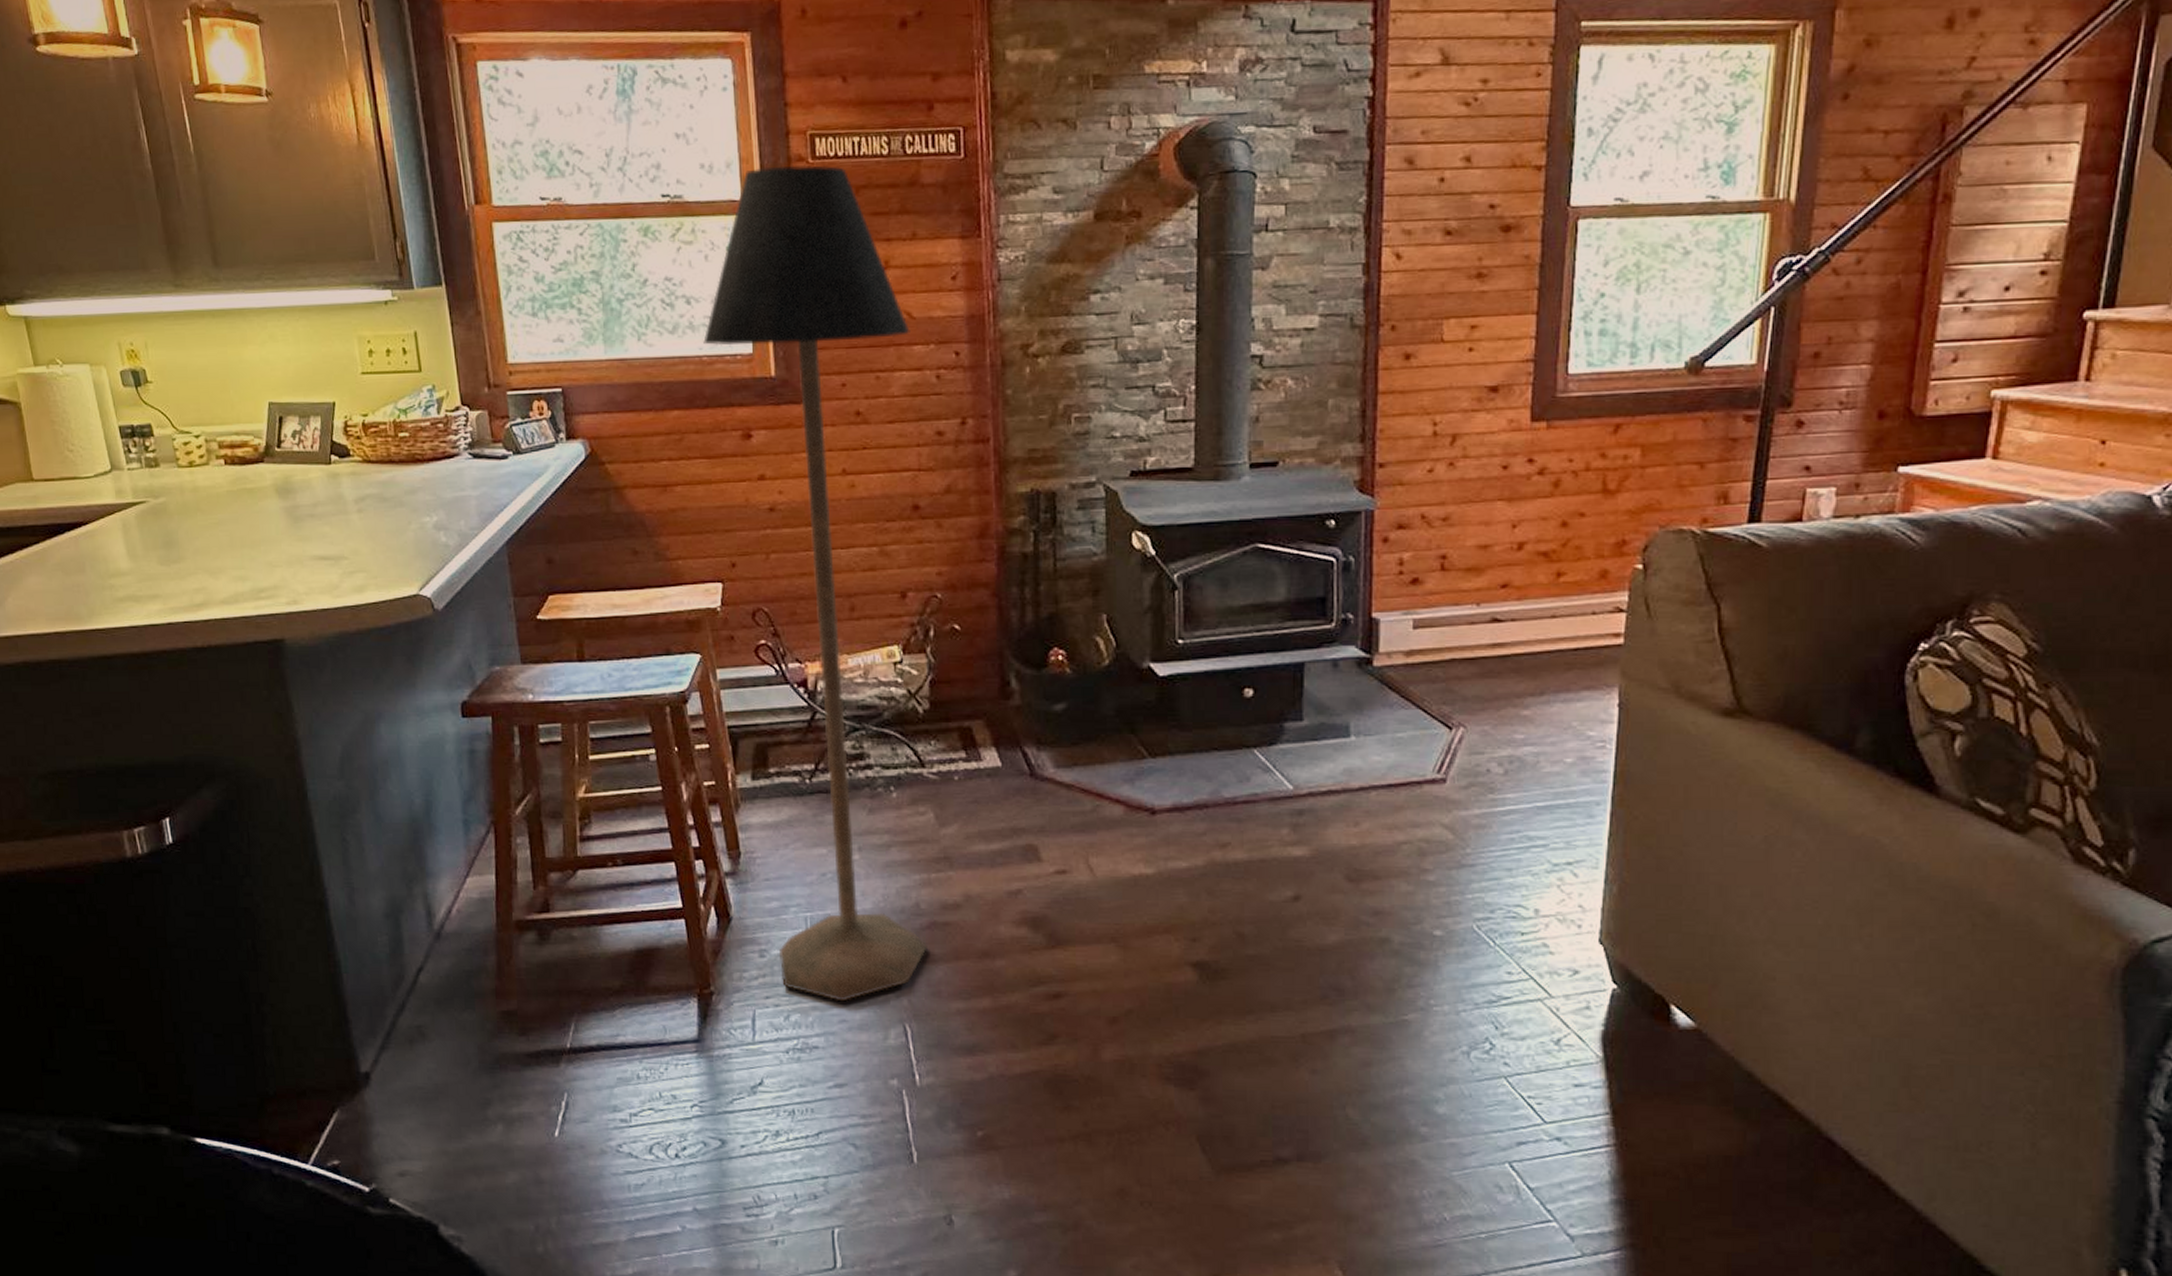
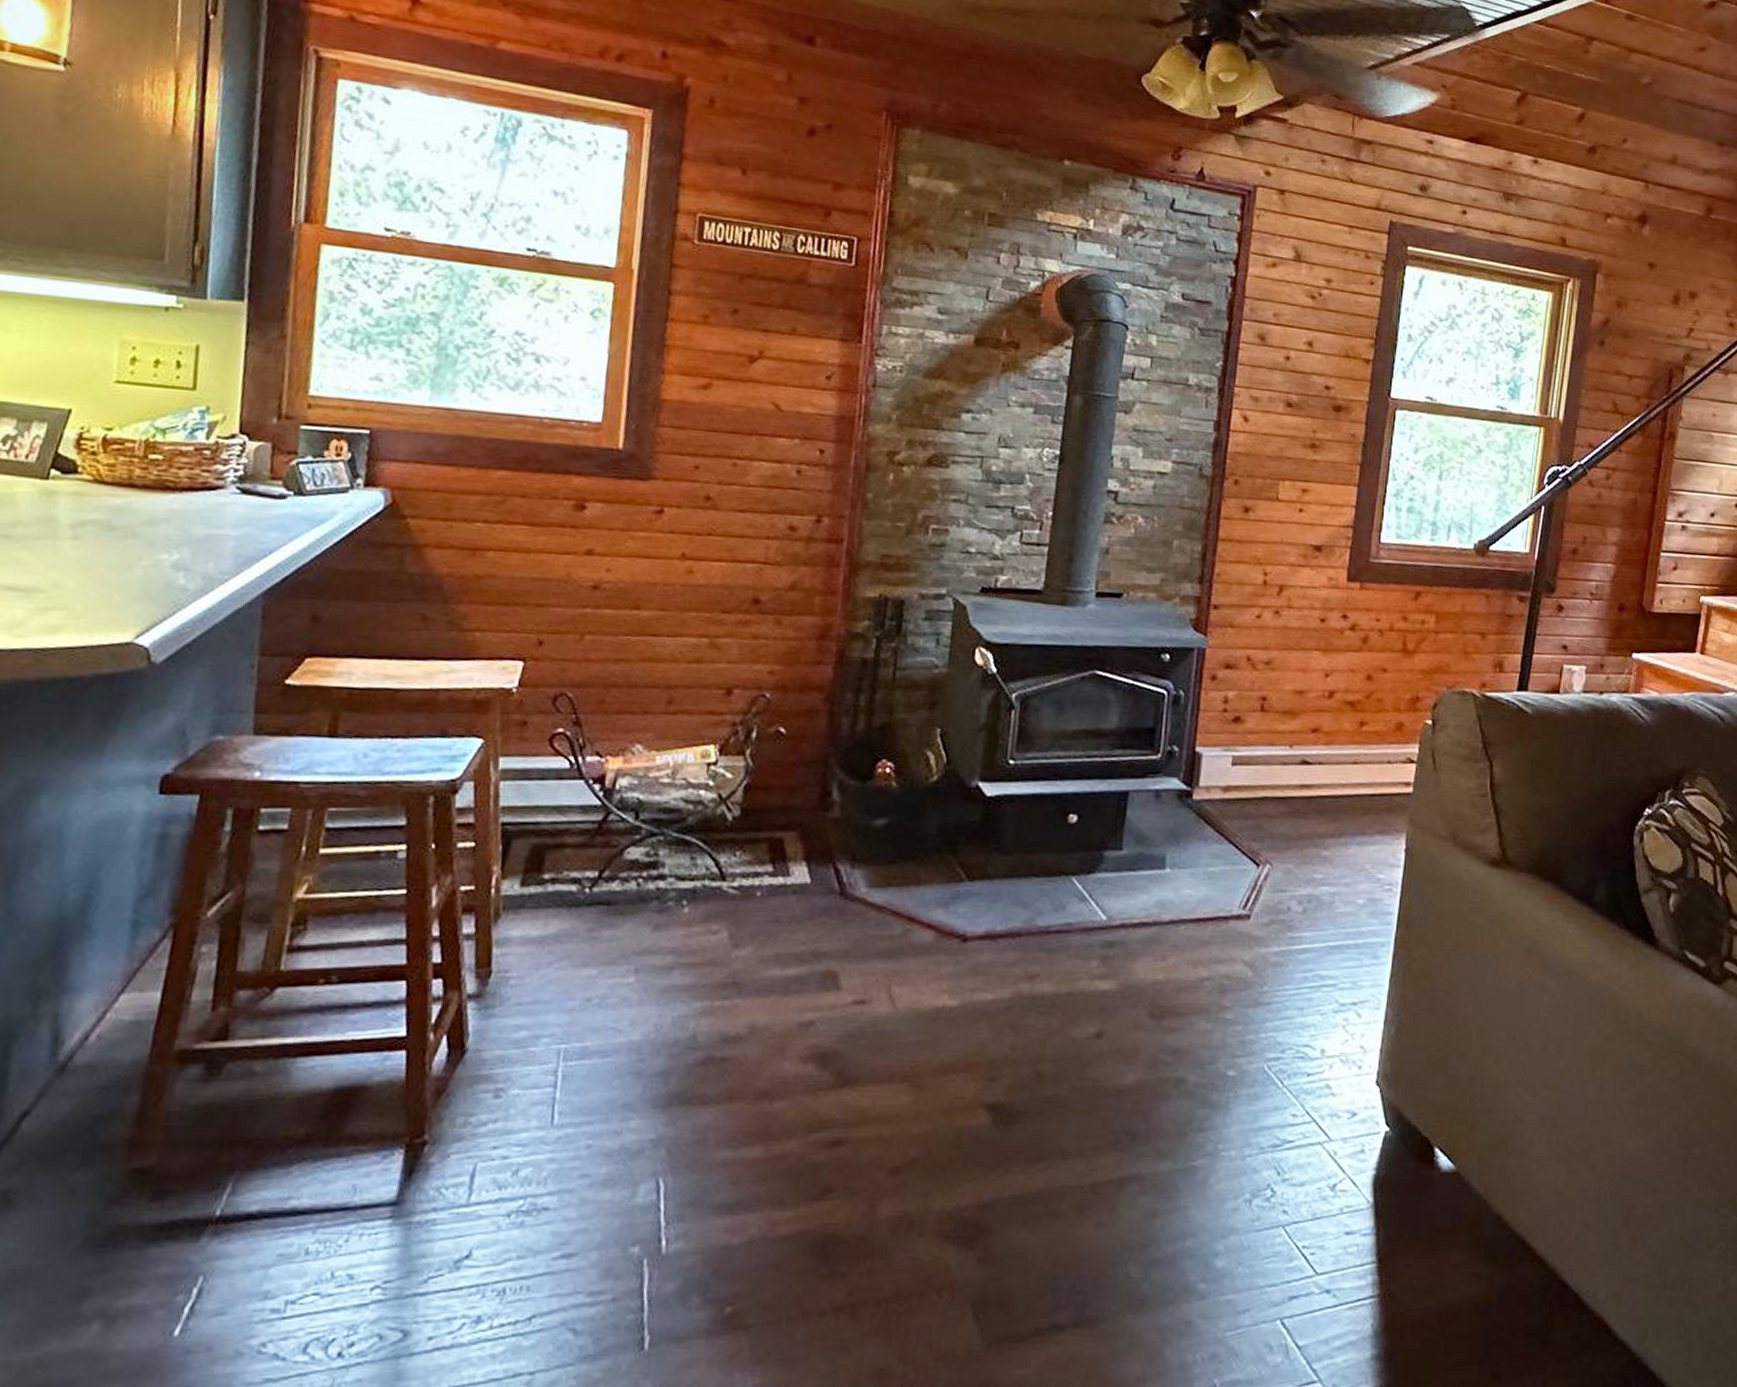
floor lamp: present [703,165,927,1002] -> none [516,240,776,1152]

